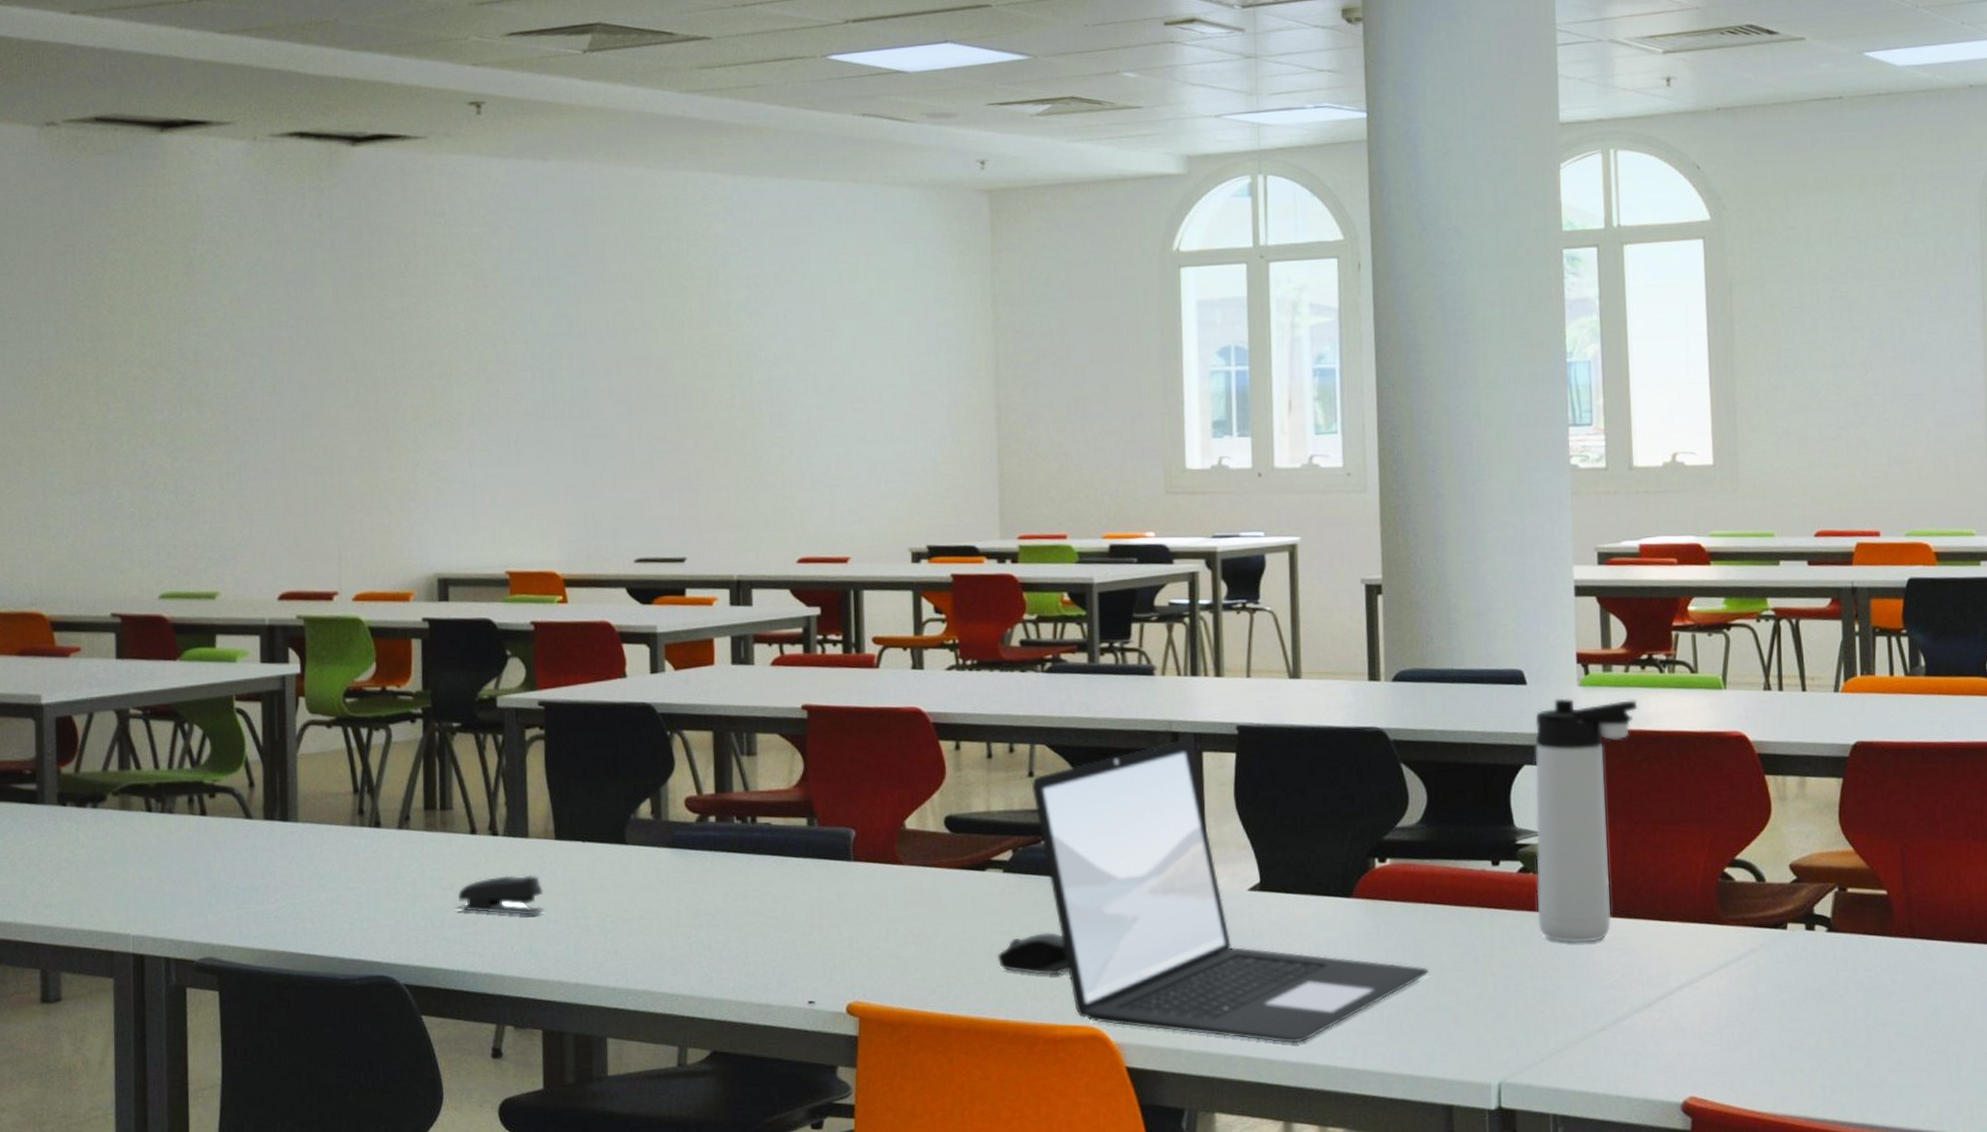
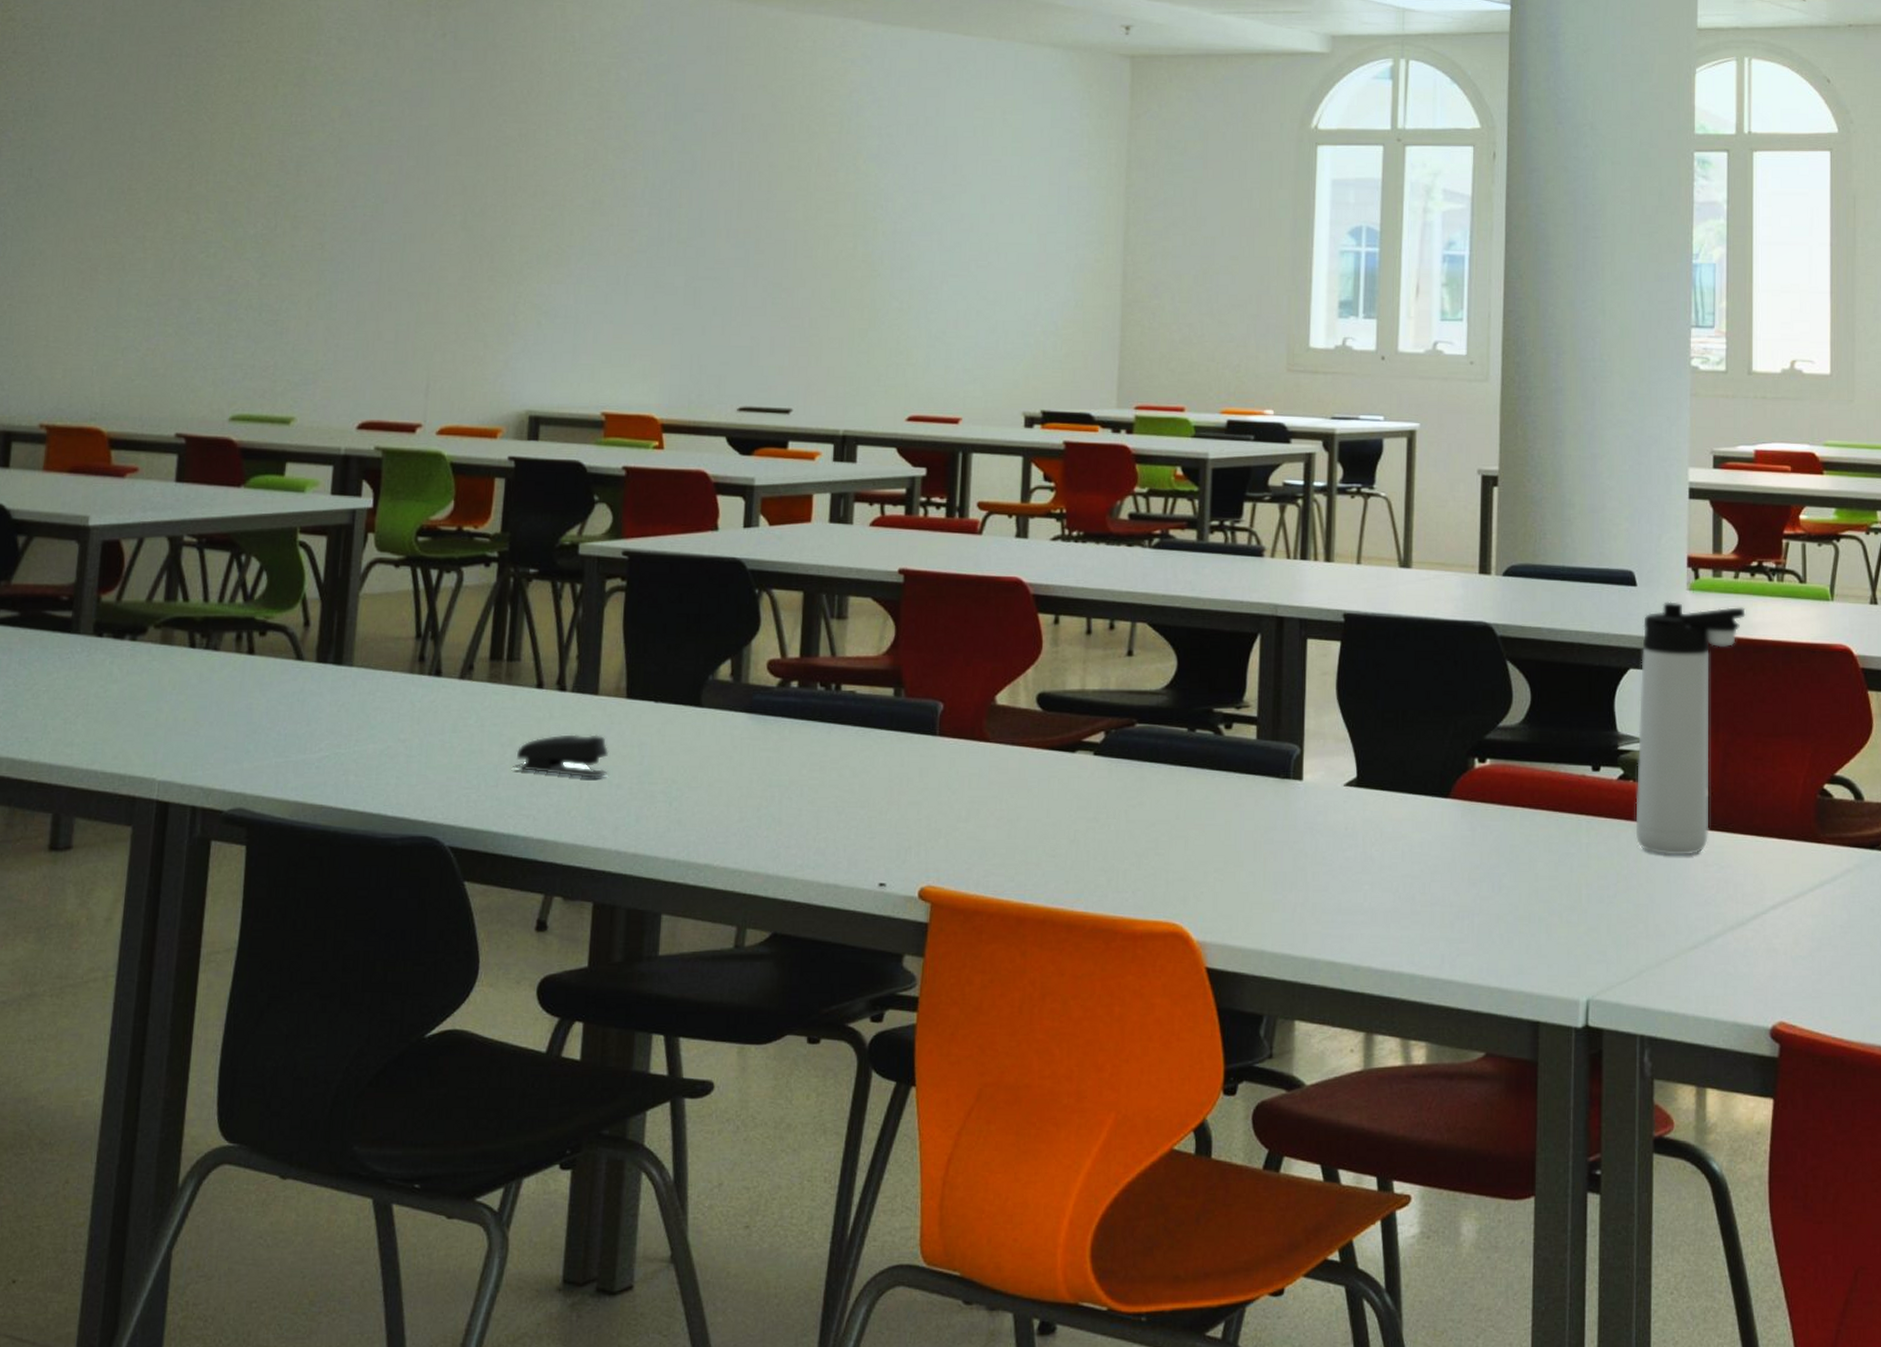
computer mouse: present [997,932,1069,976] -> none [1080,821,1155,867]
laptop: present [1031,740,1429,1044] -> none [1129,625,1523,950]

